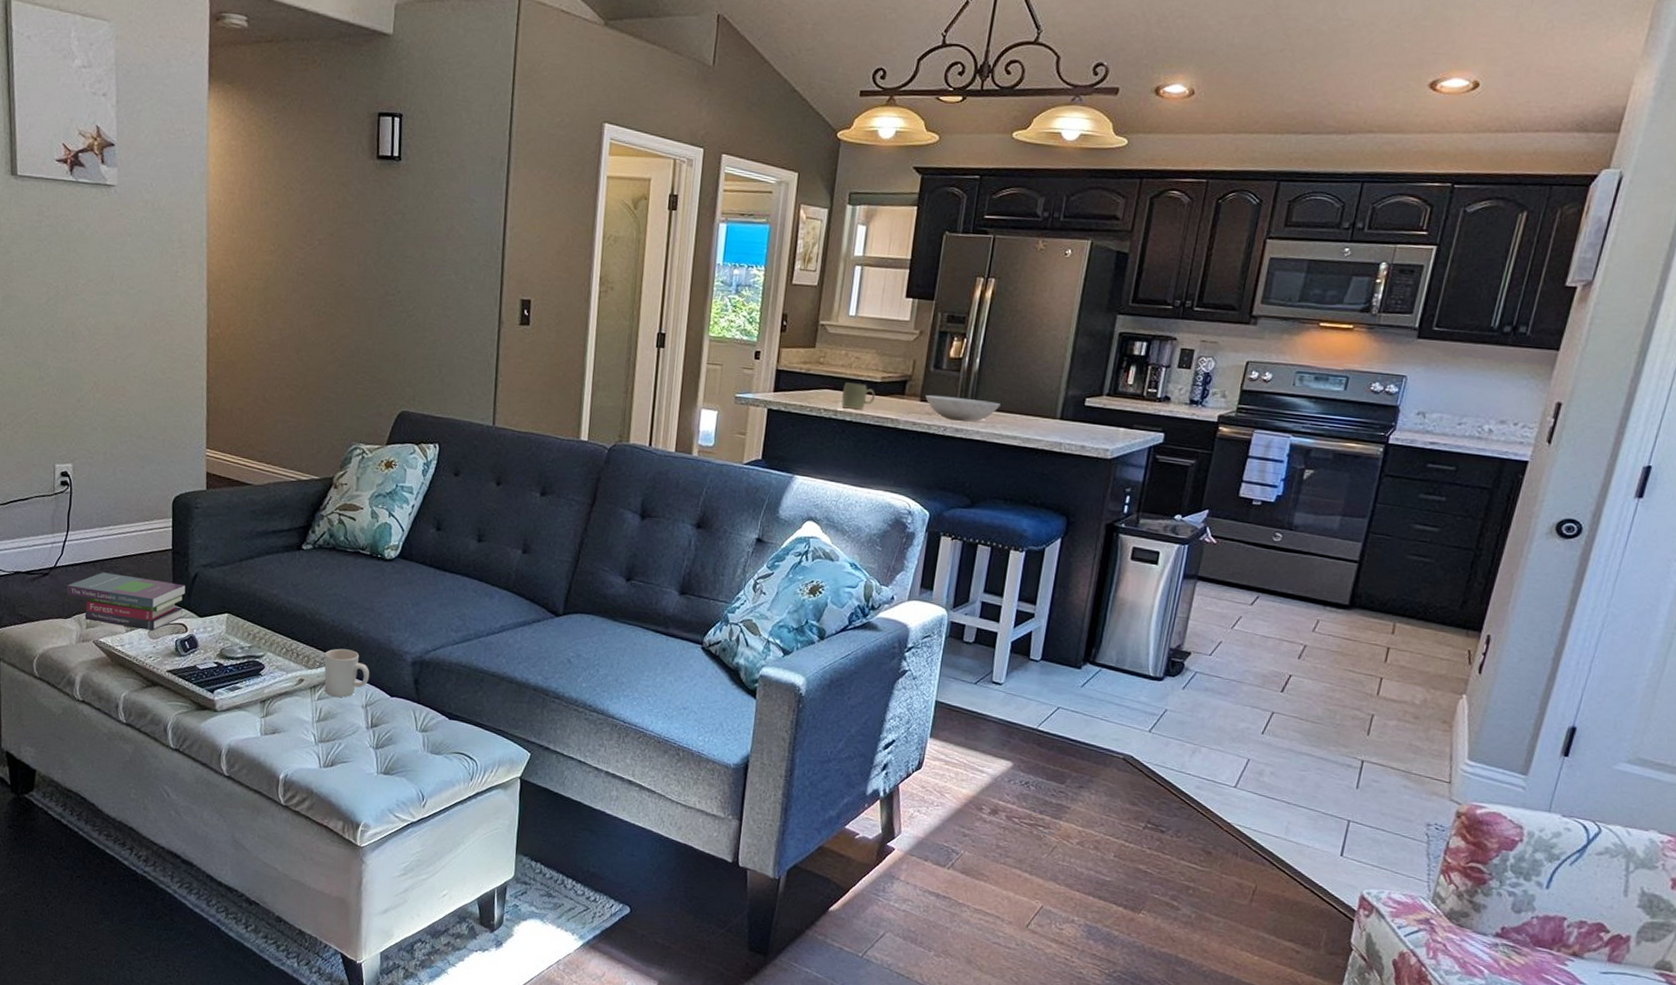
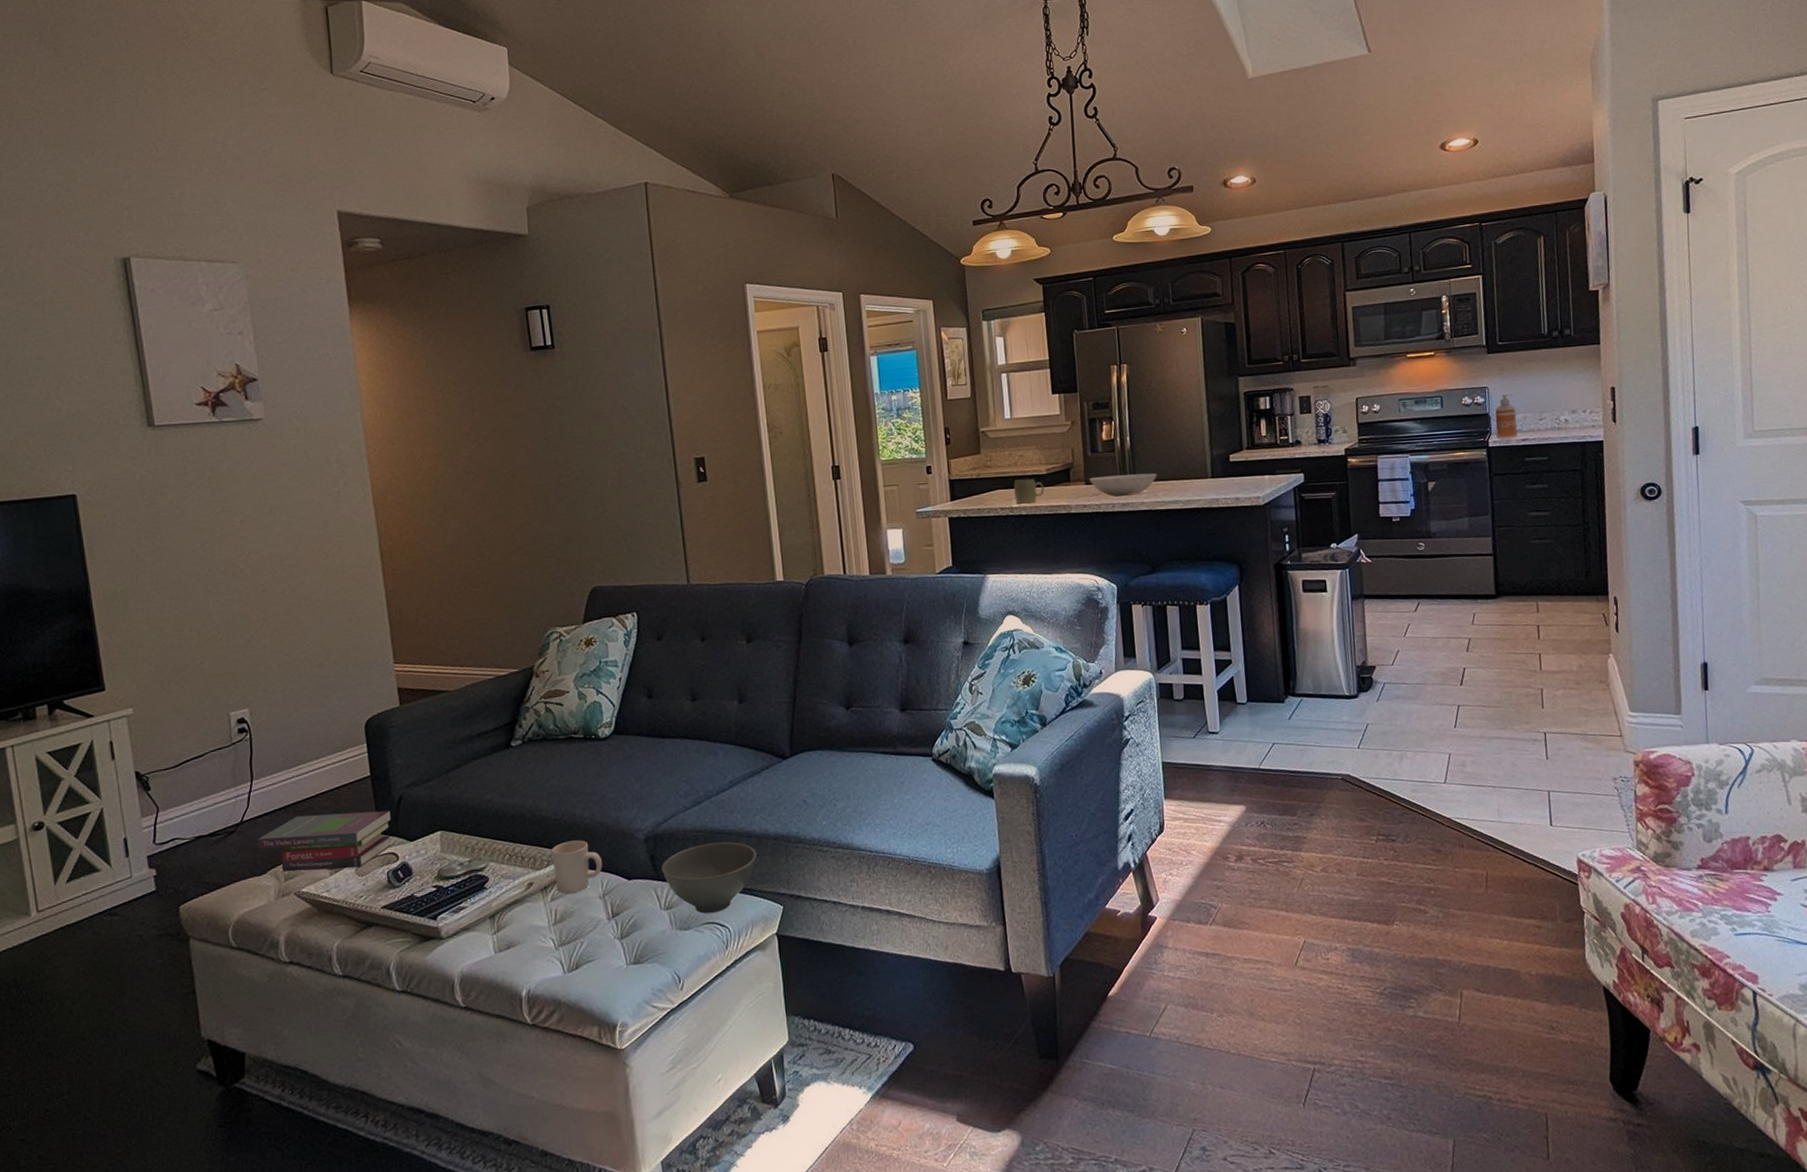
bowl: none [423,679,514,746] -> present [661,841,757,914]
soap dispenser: none [1401,388,1435,439] -> present [1495,394,1518,439]

